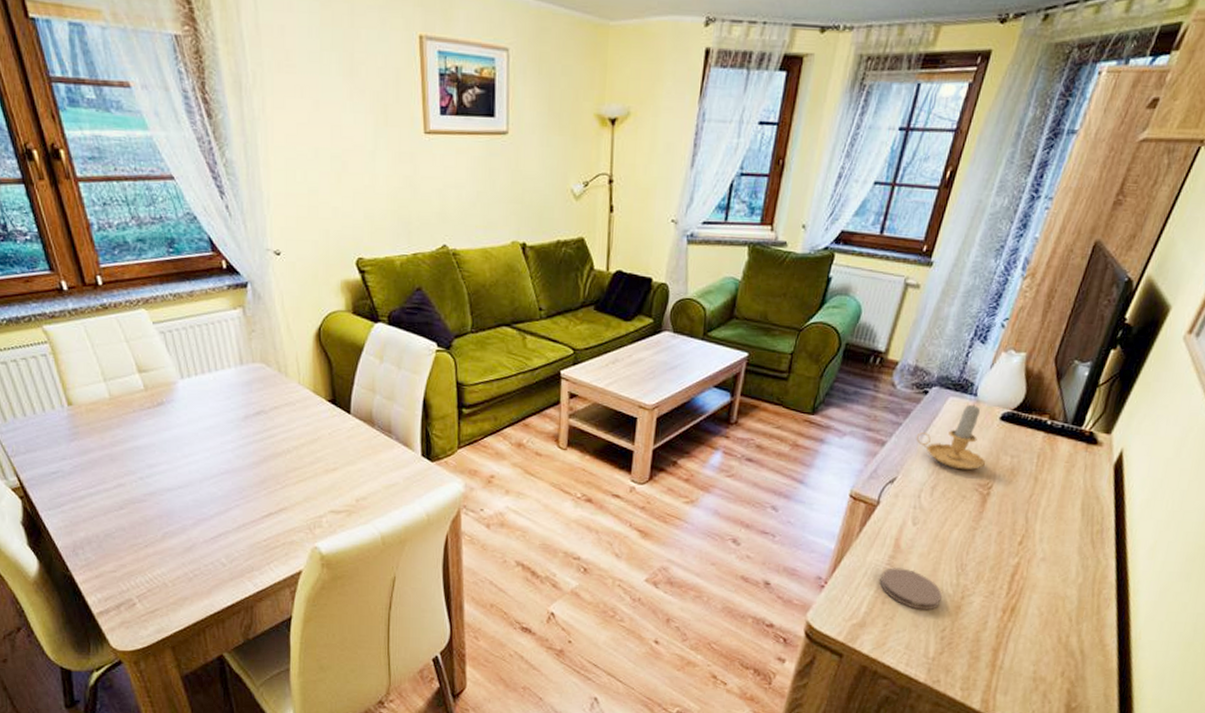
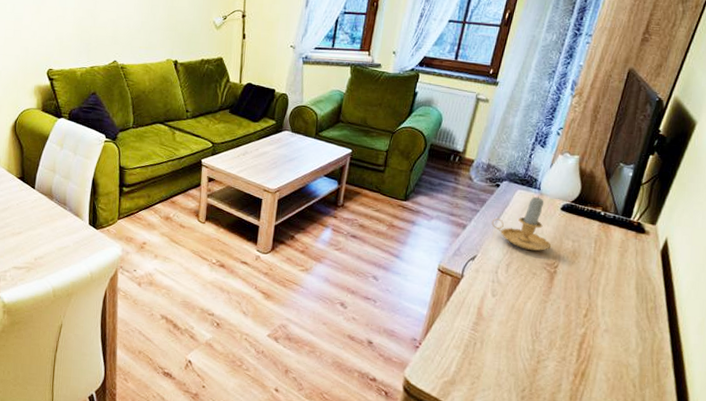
coaster: present [879,567,943,611] -> none [466,333,521,372]

